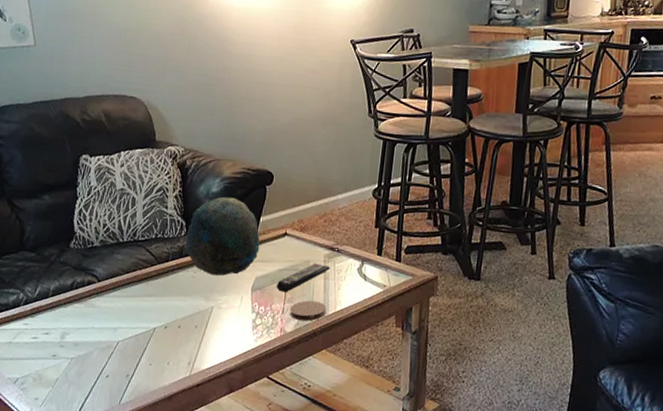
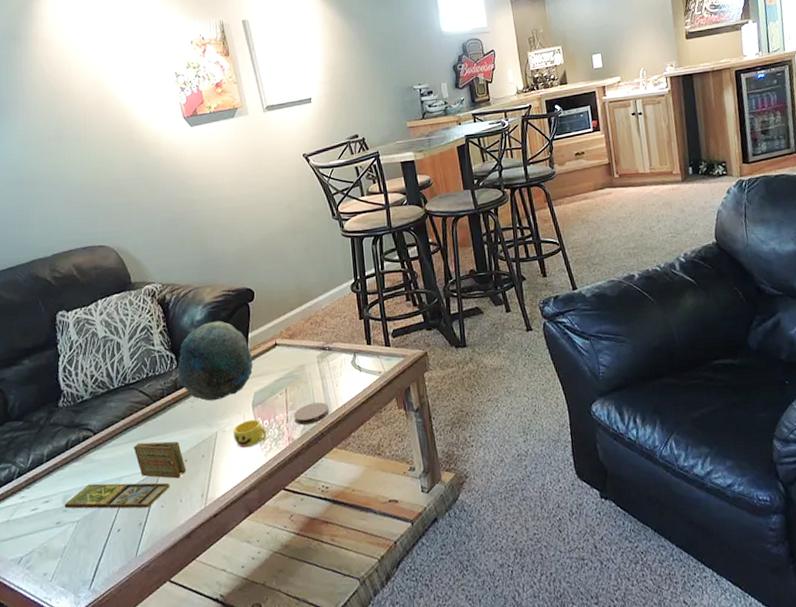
board game: none [61,299,179,362] -> present [64,441,187,509]
cup: none [228,302,261,329] -> present [233,419,267,448]
remote control: present [276,263,330,293] -> none [276,365,325,402]

